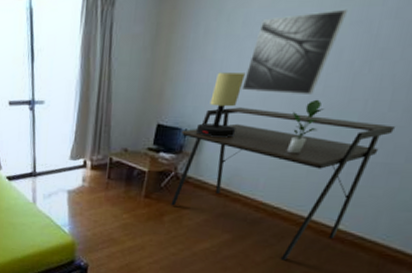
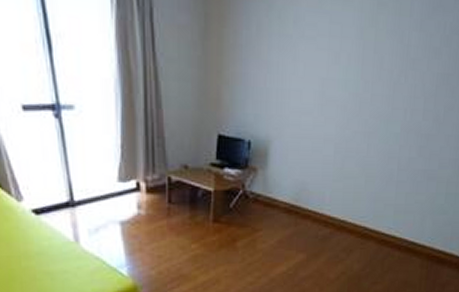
desk: present [171,107,395,261] -> none [242,115,429,274]
table lamp: present [195,72,245,138] -> none [259,76,301,149]
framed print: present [241,9,347,94] -> none [299,16,383,103]
potted plant: present [286,99,324,154] -> none [346,108,373,165]

